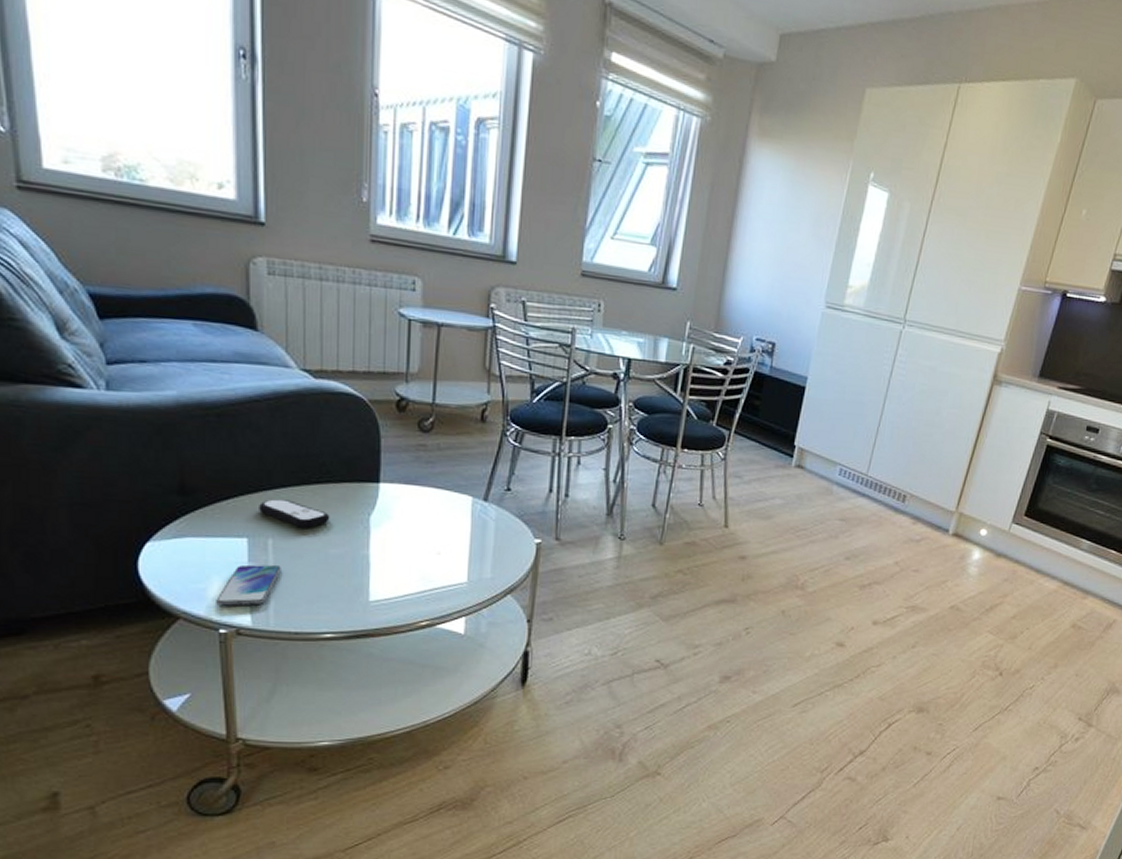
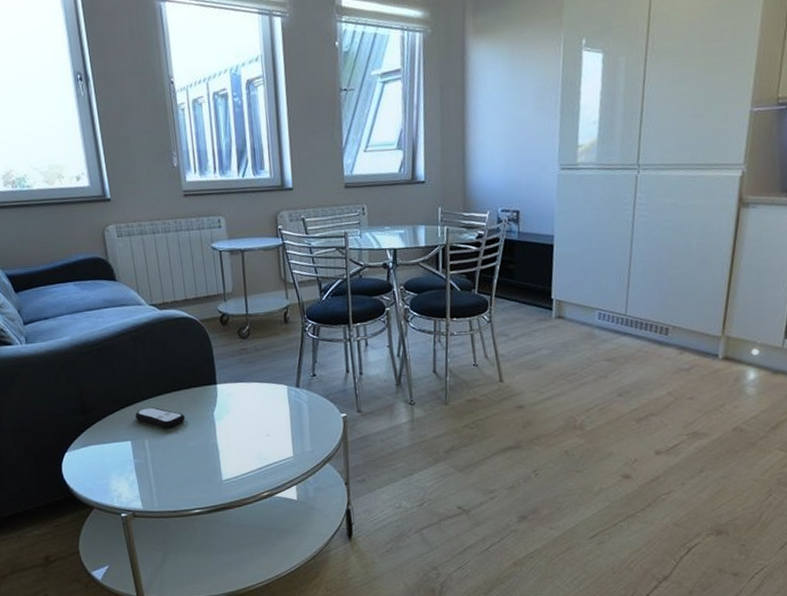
smartphone: present [214,564,281,606] -> none [115,460,157,496]

